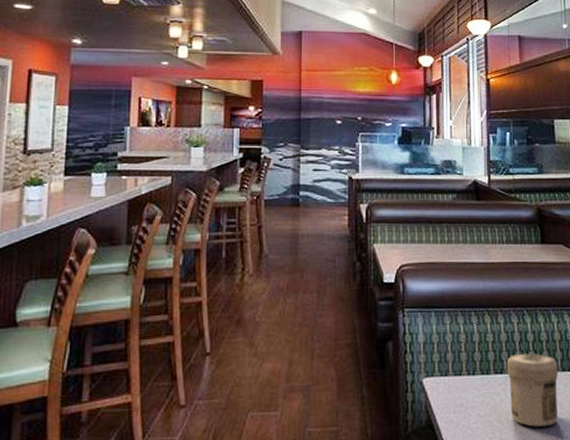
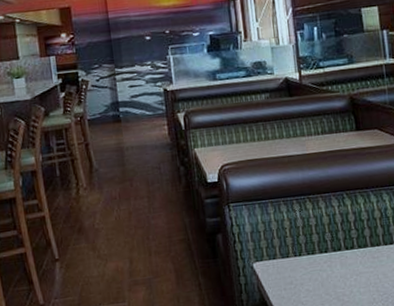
jar: present [506,353,559,427] -> none [330,231,383,296]

